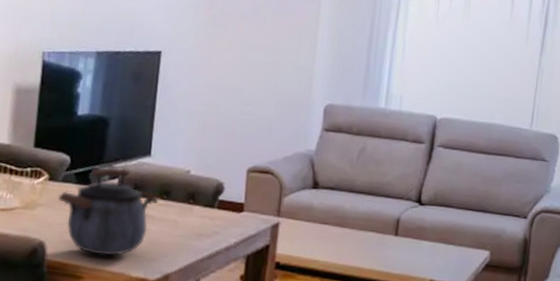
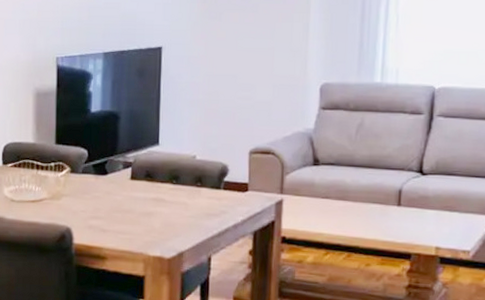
kettle: present [58,167,159,256] -> none [80,157,169,238]

